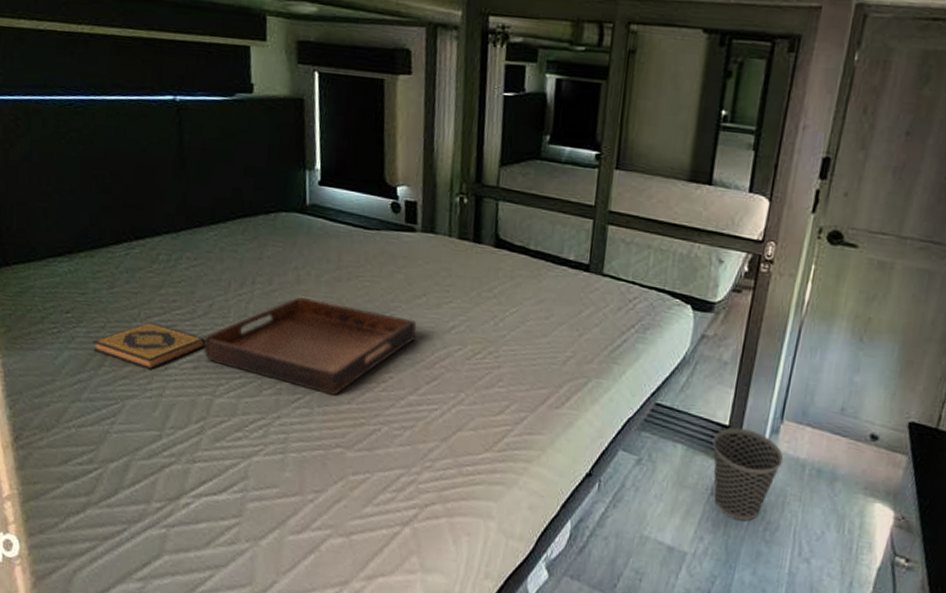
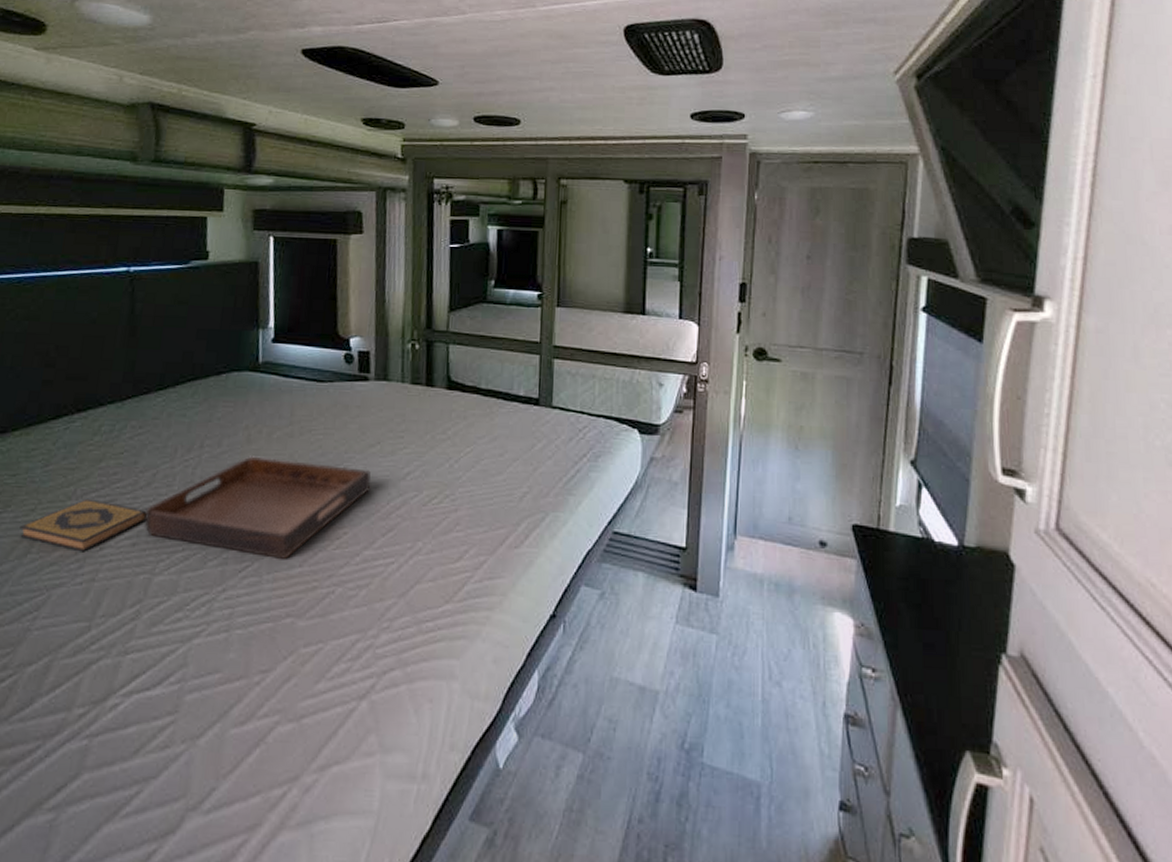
wastebasket: present [712,427,784,522] -> none [672,548,742,648]

